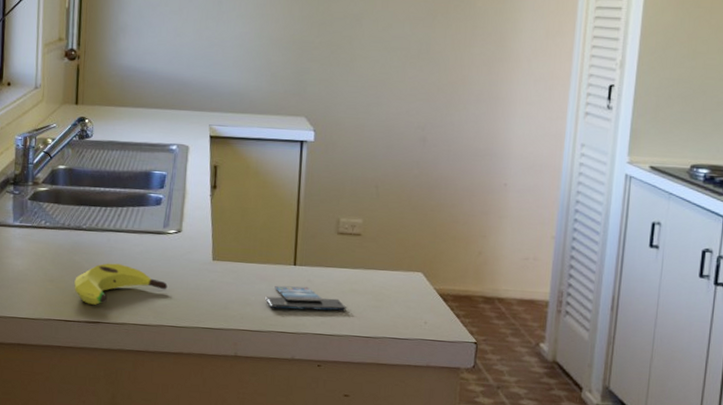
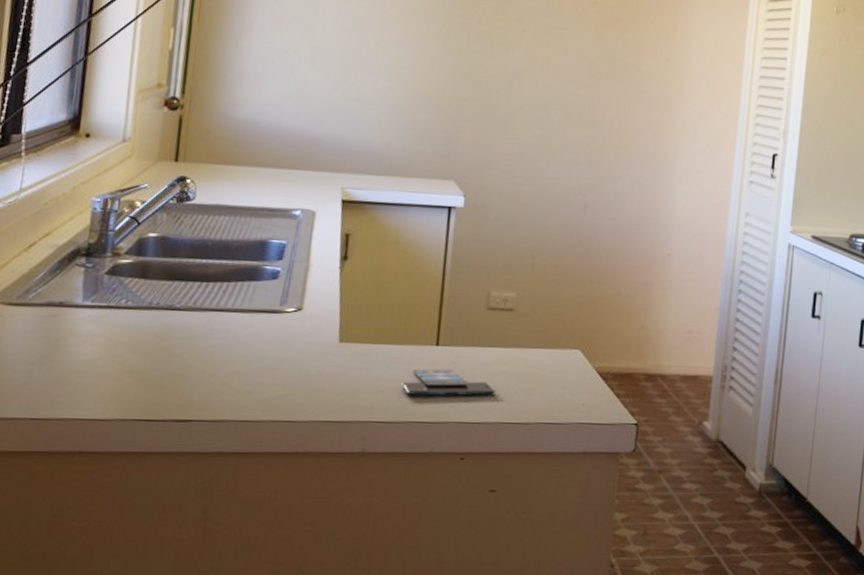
banana: present [74,263,168,305] -> none [160,348,282,399]

